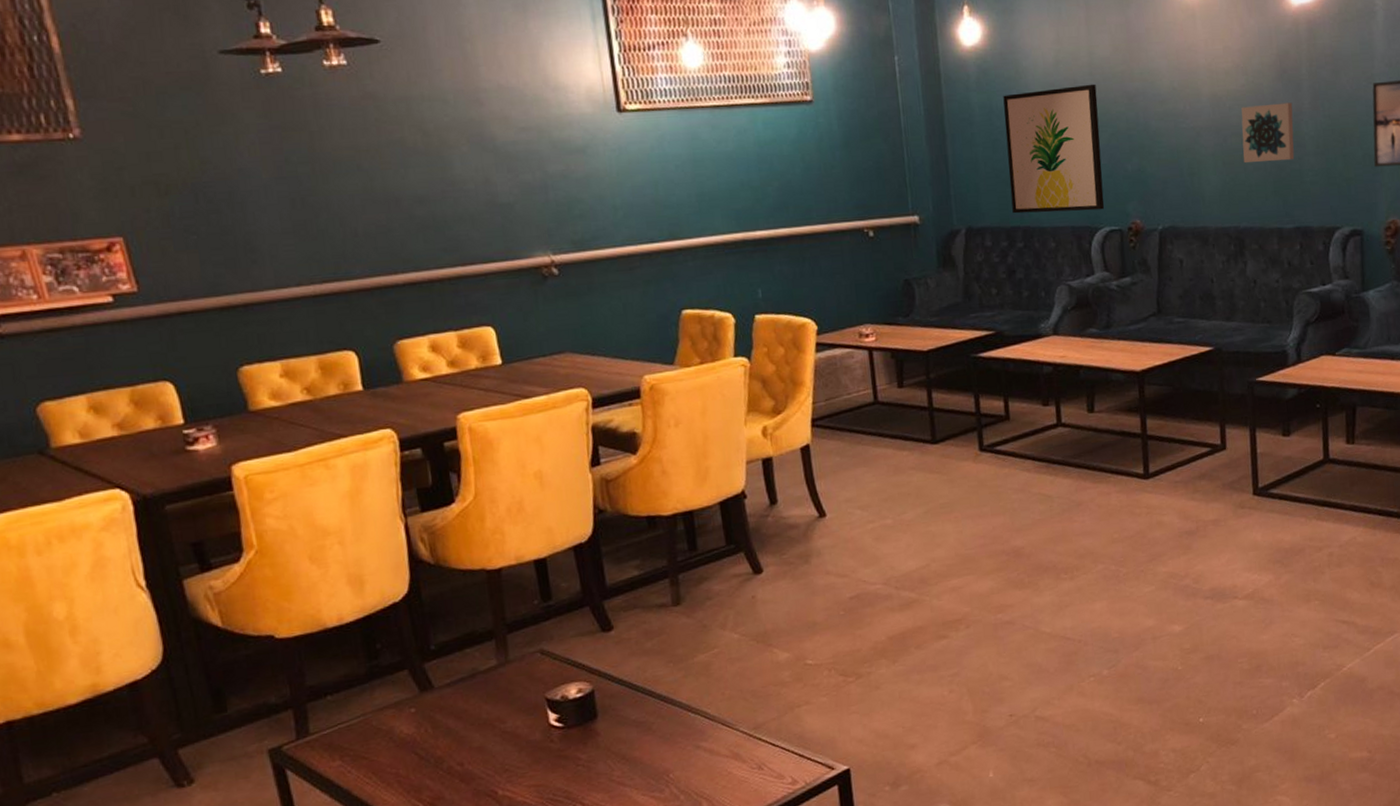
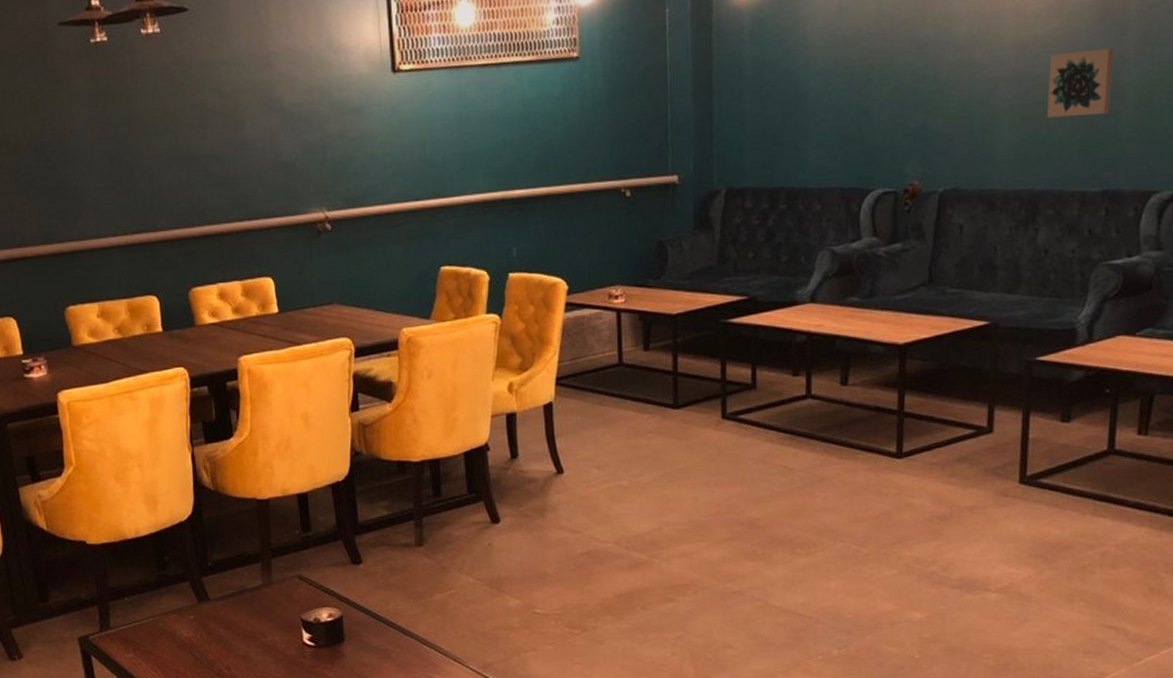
wall art: present [1003,84,1105,214] -> none [776,32,882,174]

